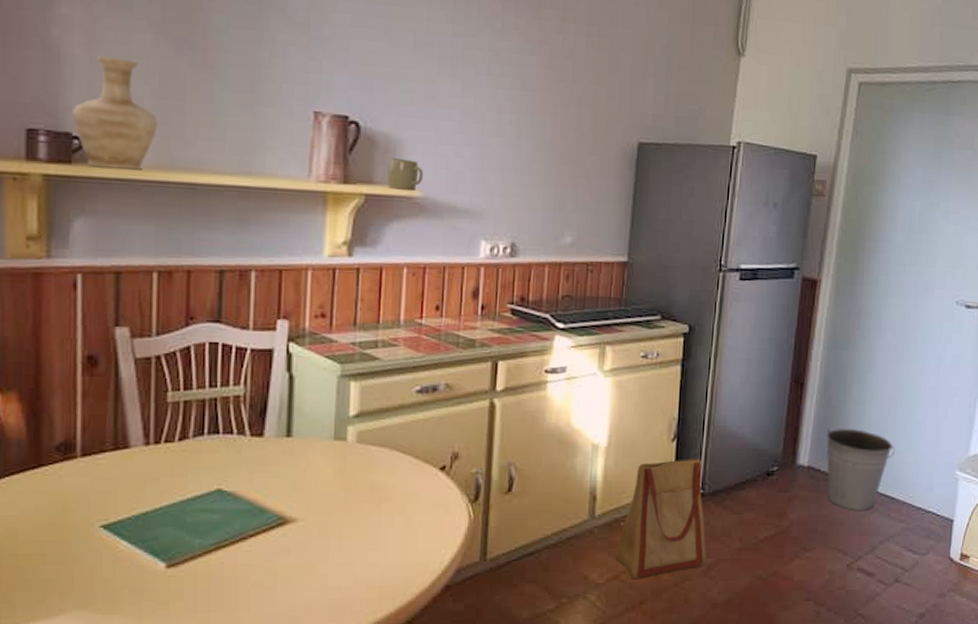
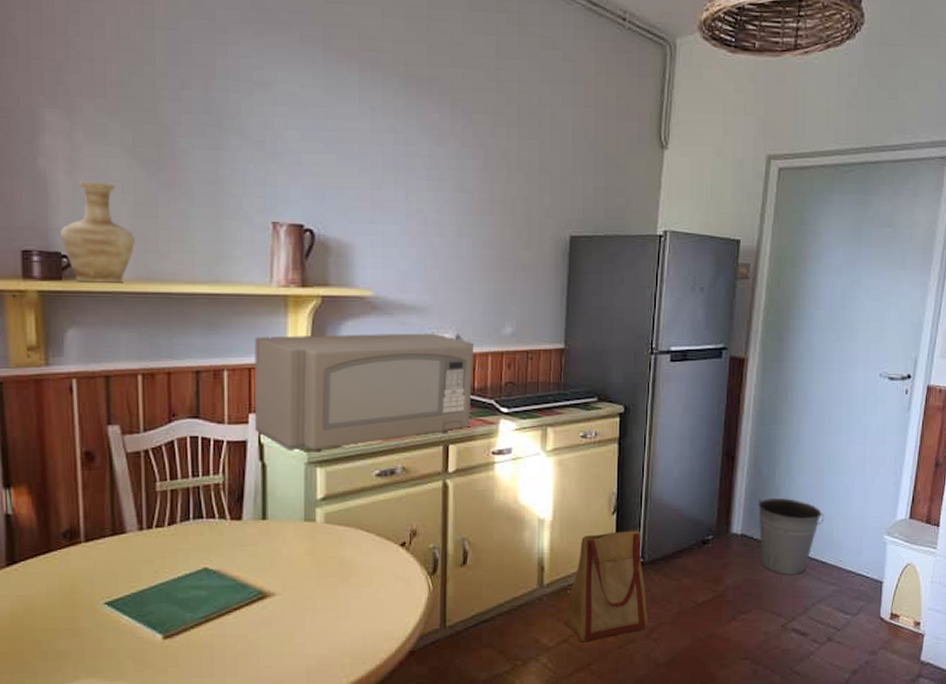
microwave: none [282,235,530,365] -> present [254,333,473,453]
mug: present [387,158,424,192] -> none [341,262,374,292]

